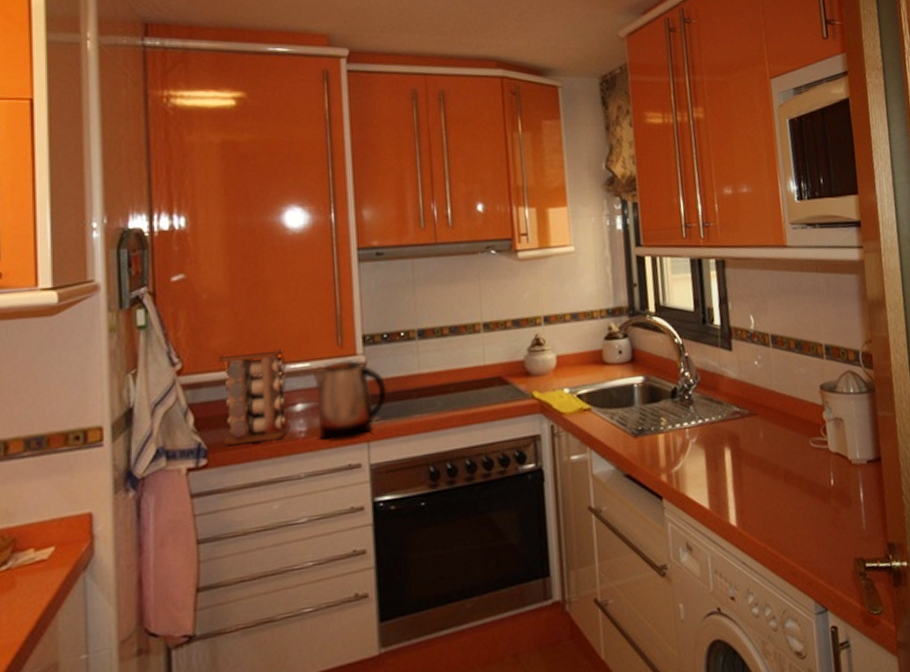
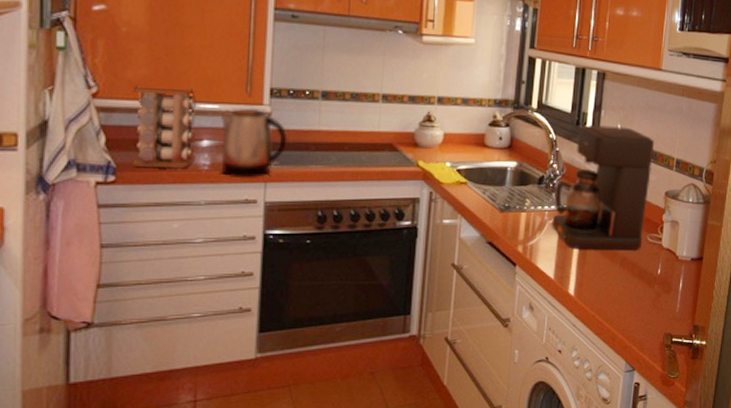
coffee maker: none [692,316,805,468] -> present [552,124,655,250]

